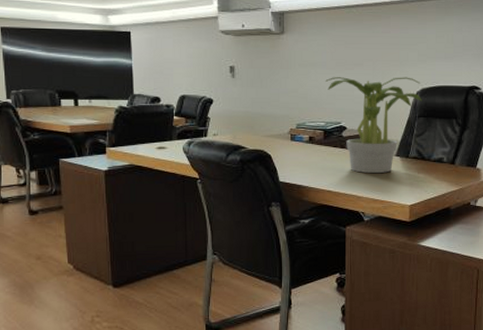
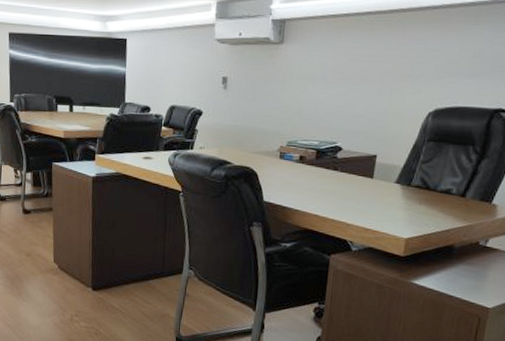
potted plant: present [325,77,422,173] -> none [324,92,435,201]

